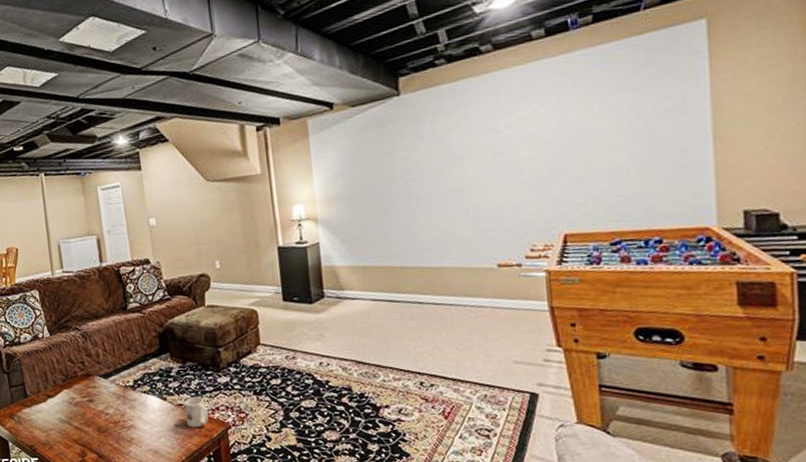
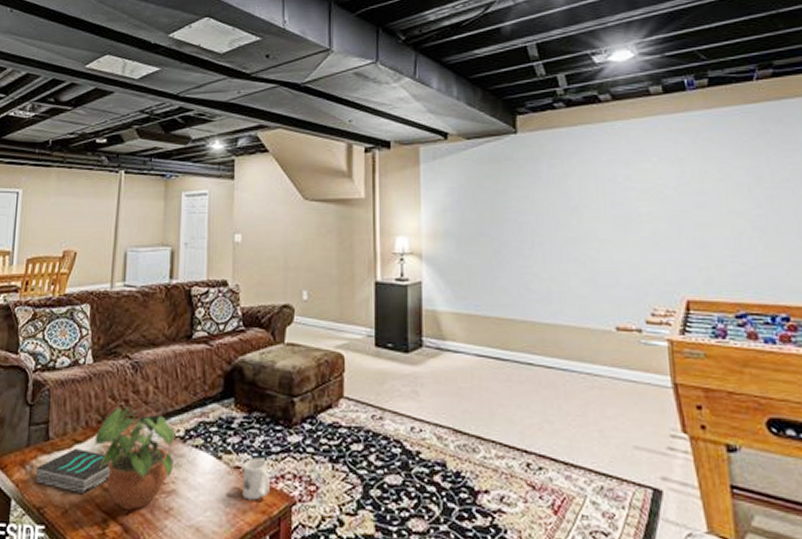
book: none [22,401,81,433] -> present [35,448,112,493]
potted plant: none [63,367,129,443] -> present [94,406,176,511]

